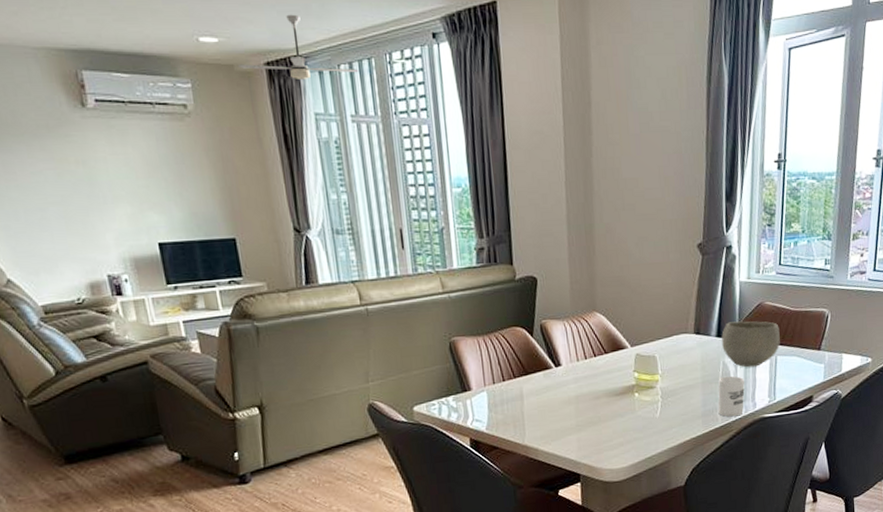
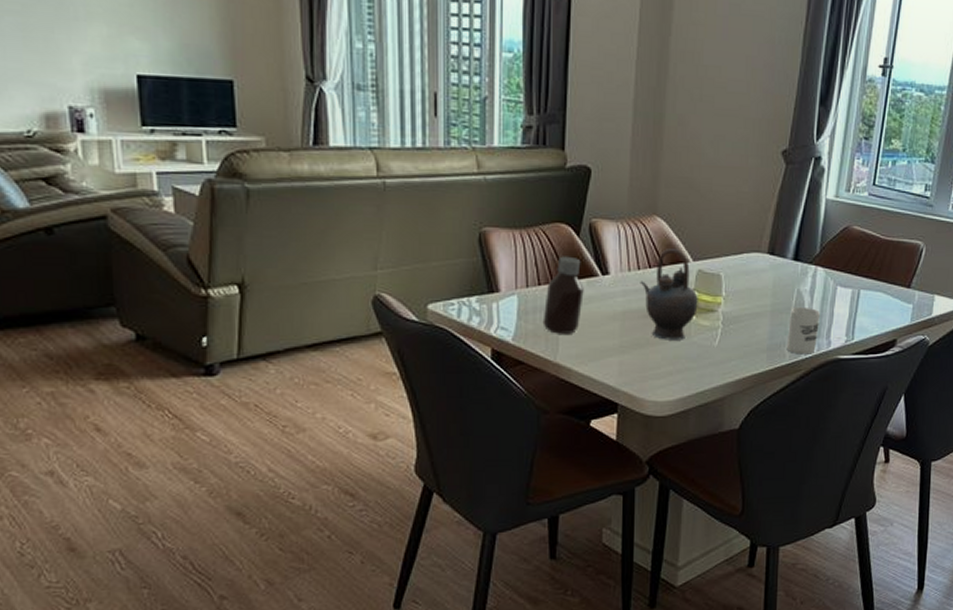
bottle: none [509,354,542,421] -> present [542,256,584,334]
teapot: none [587,338,639,417] -> present [640,249,698,340]
bowl: present [721,321,780,368] -> none [799,244,866,299]

